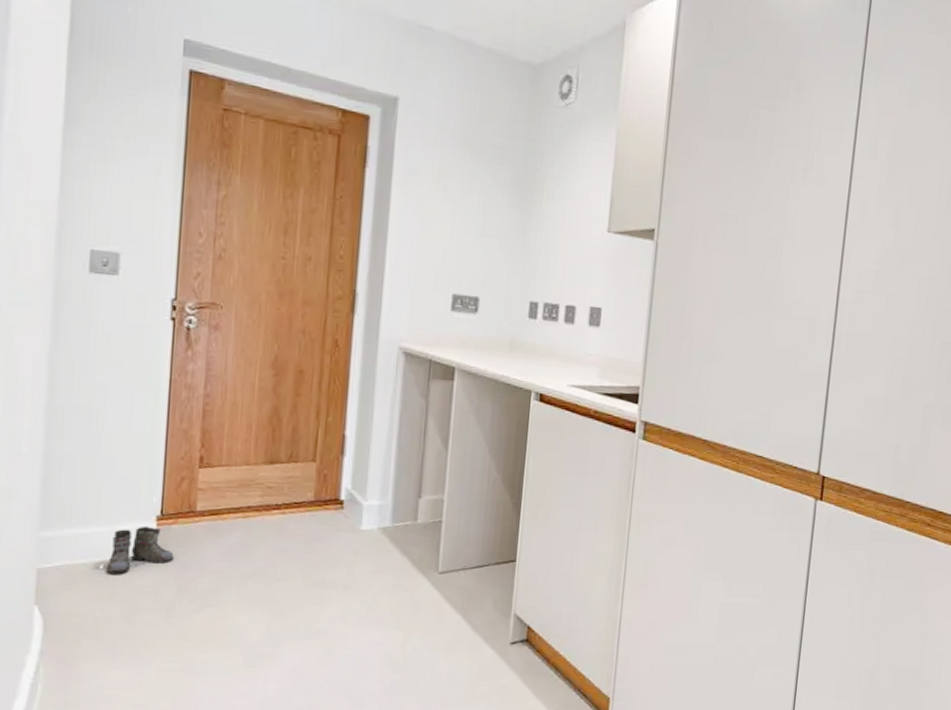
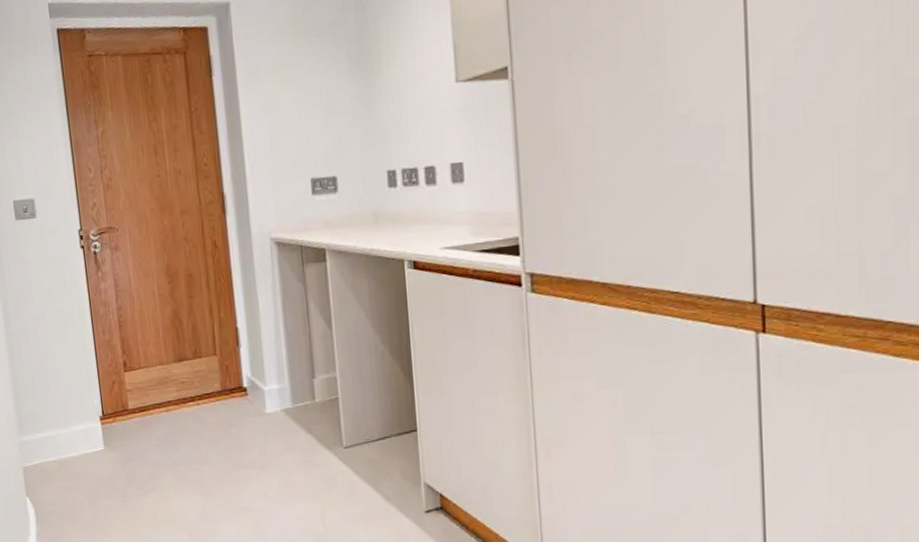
boots: present [96,525,174,574] -> none [64,425,119,467]

